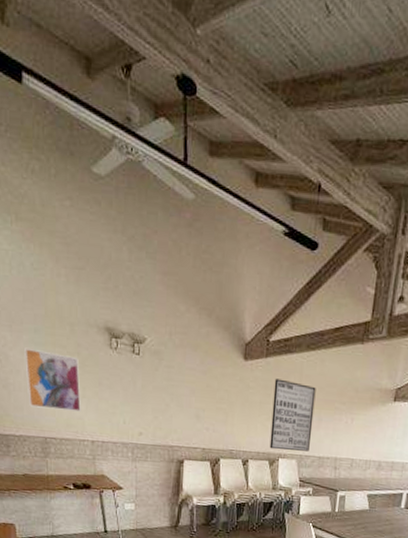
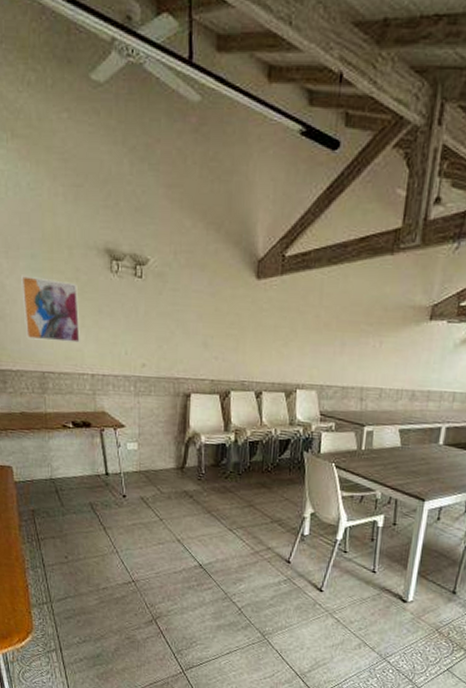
wall art: present [269,378,316,451] -> none [286,298,339,381]

